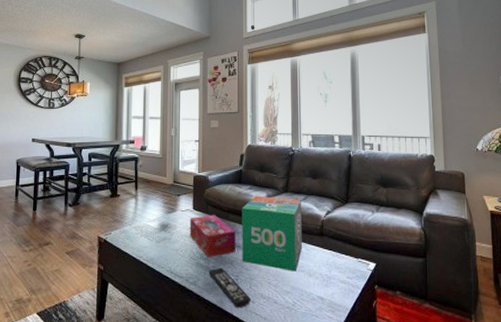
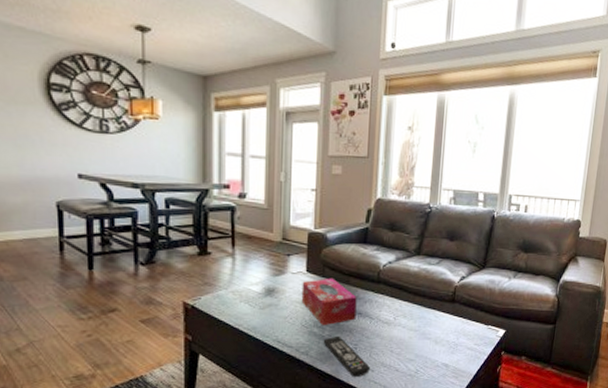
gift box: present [242,196,302,271] -> none [362,258,434,339]

